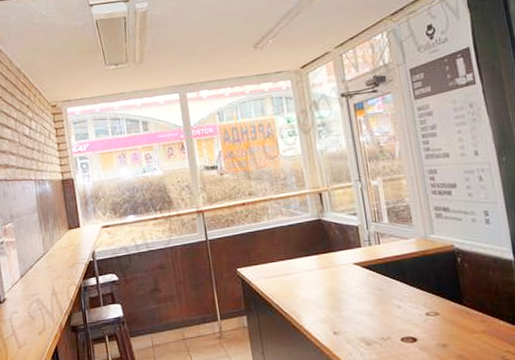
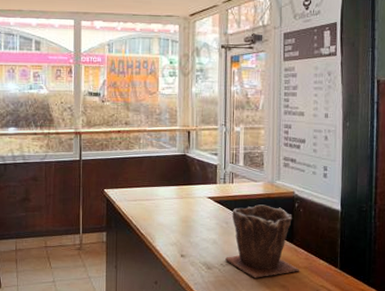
plant pot: none [384,264,478,350] -> present [224,204,300,278]

